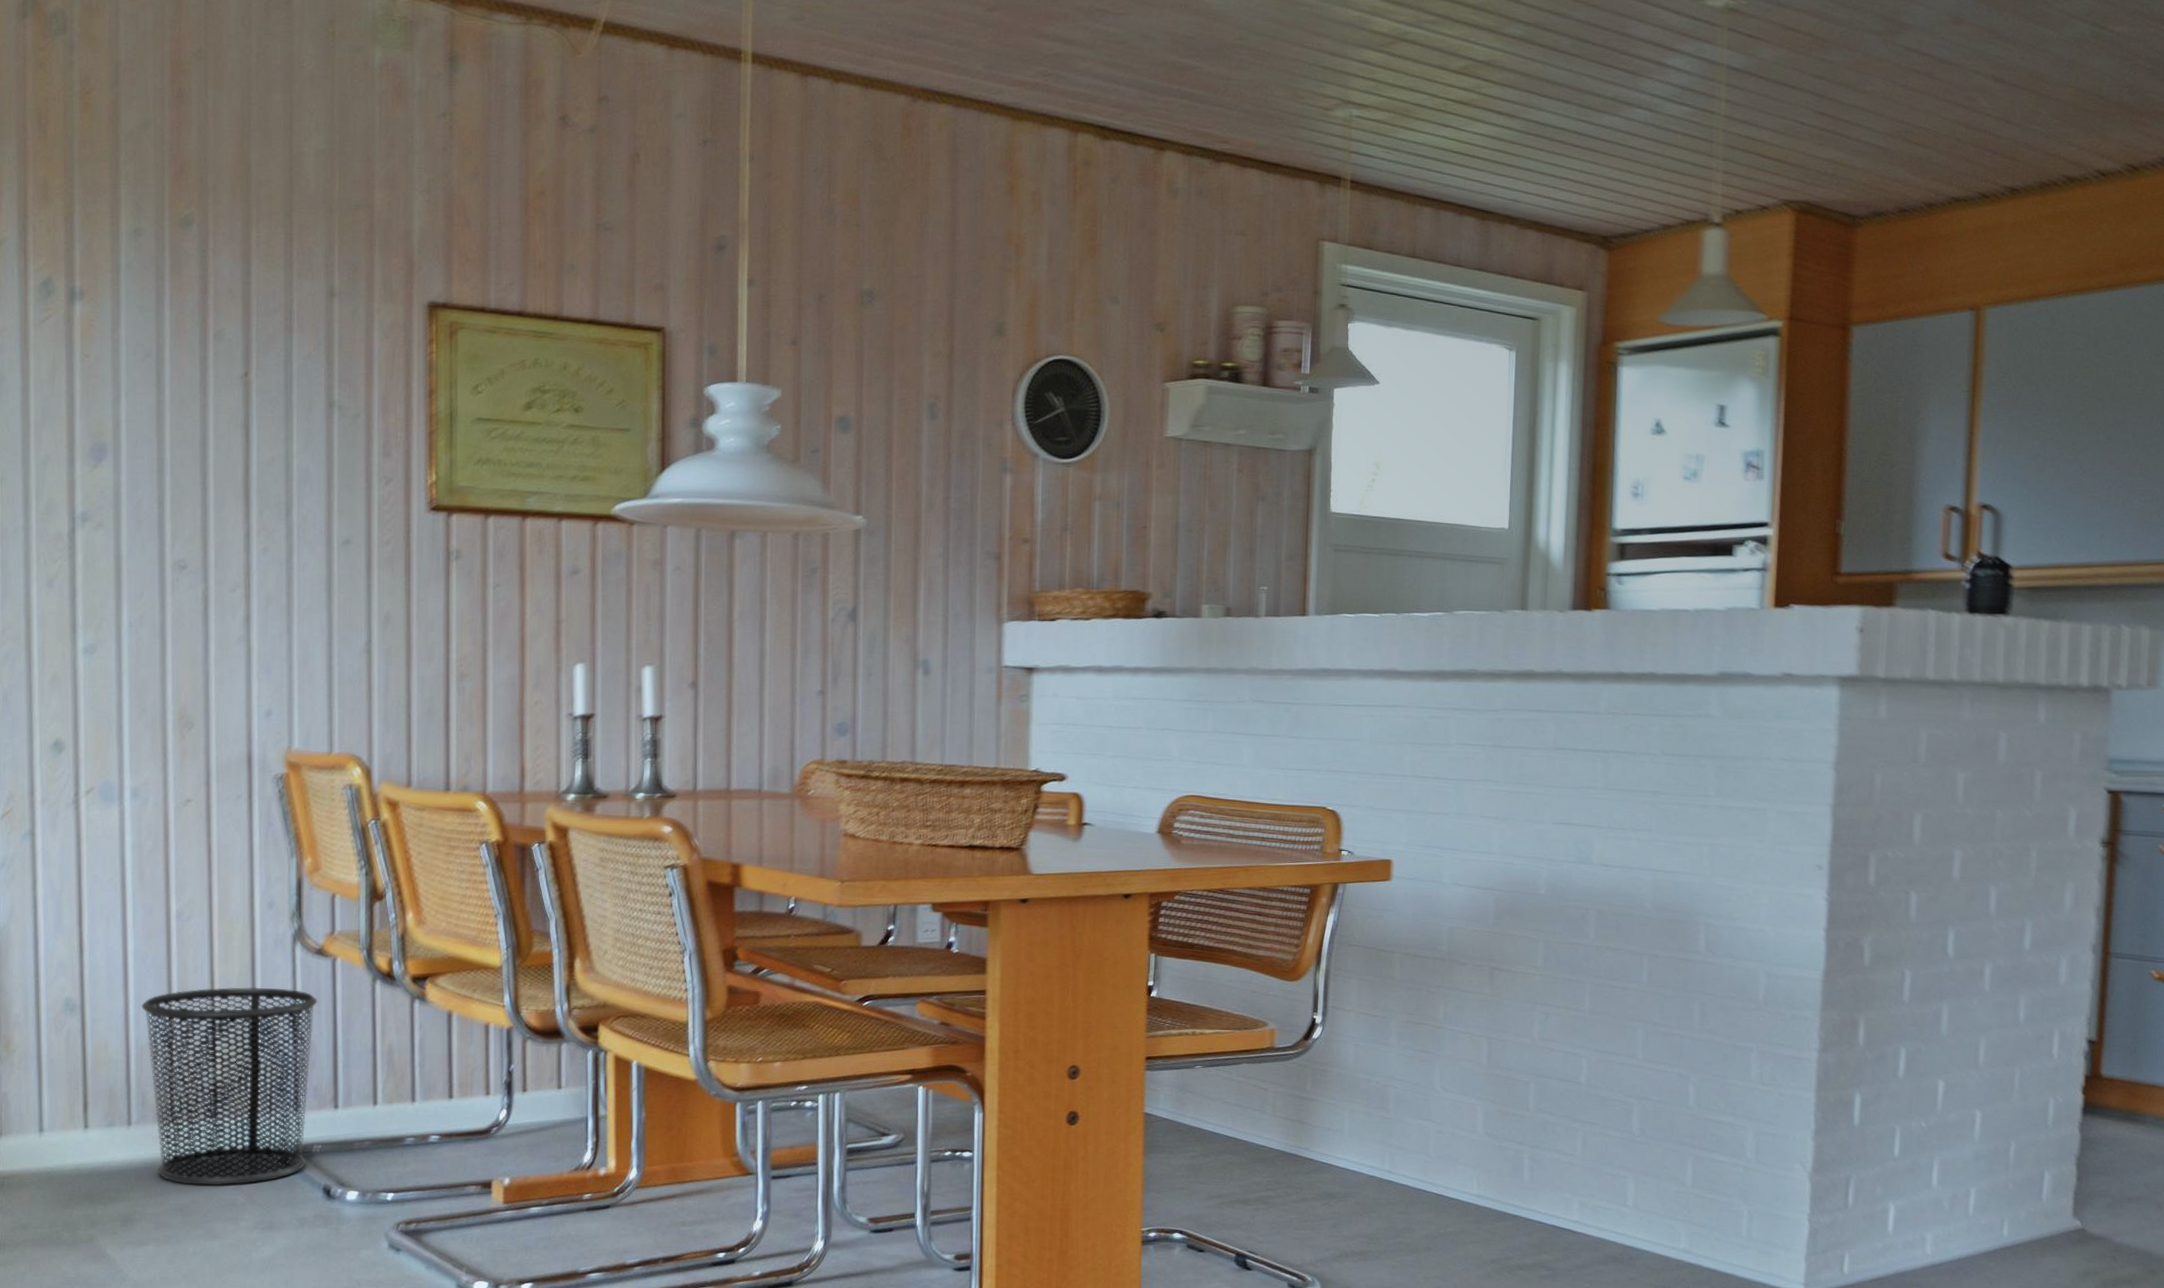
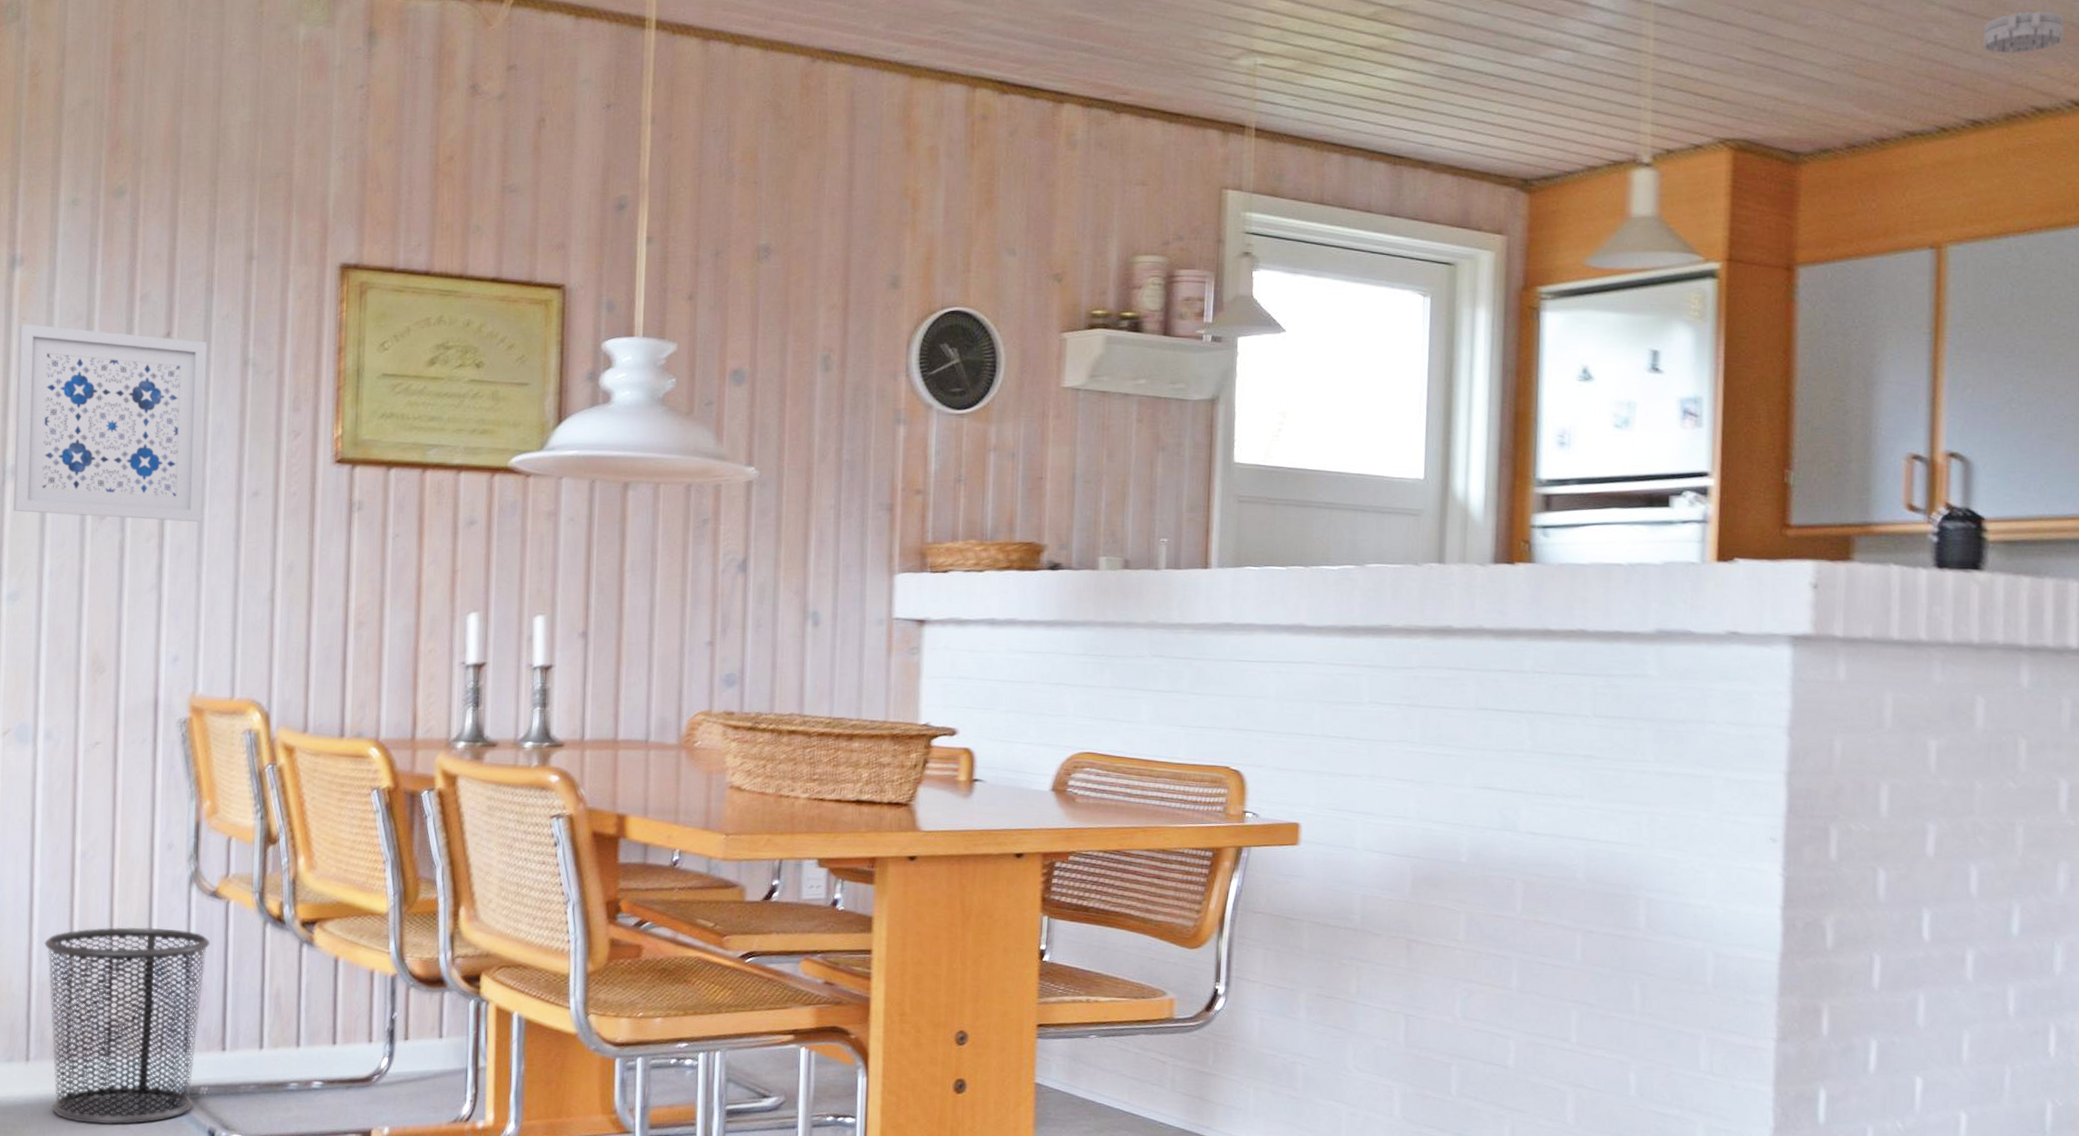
wall art: none [82,361,290,572] -> present [13,324,207,522]
smoke detector: none [2022,83,2094,125] -> present [1983,10,2064,54]

